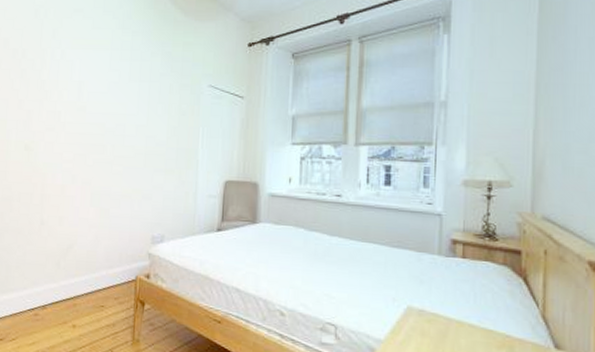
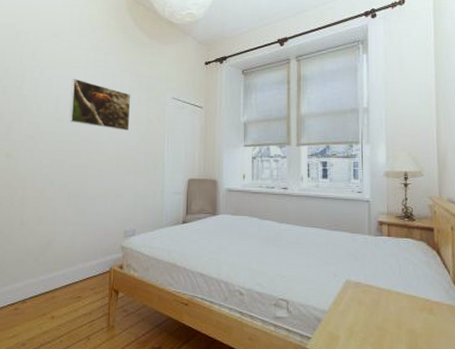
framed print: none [92,62,162,123] -> present [69,78,131,131]

